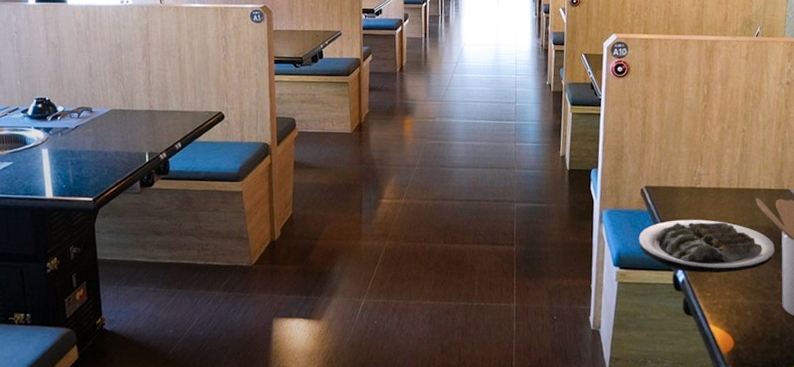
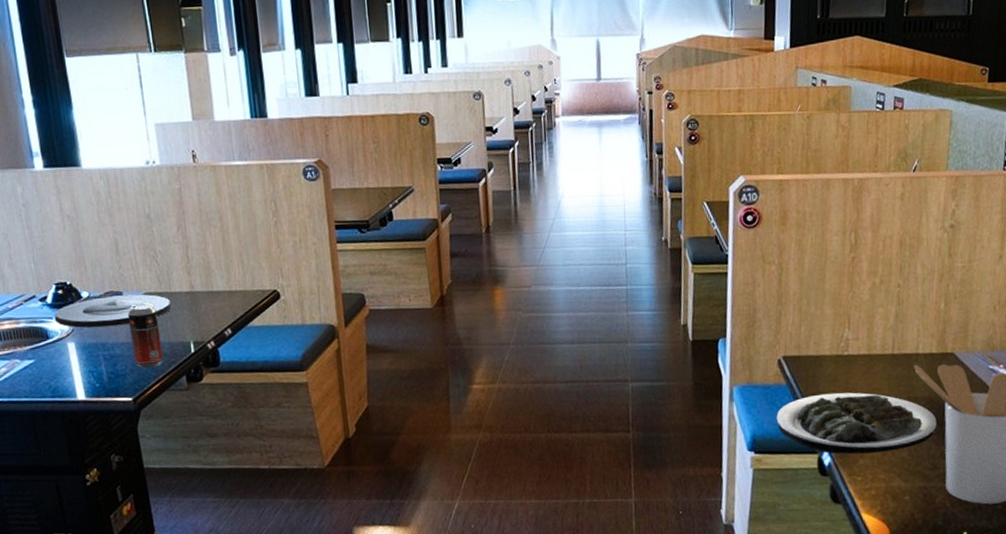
plate: none [33,110,132,137] -> present [54,294,171,328]
beverage can: none [94,119,122,173] -> present [127,303,164,369]

